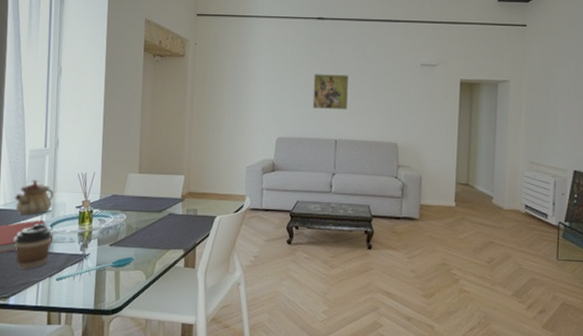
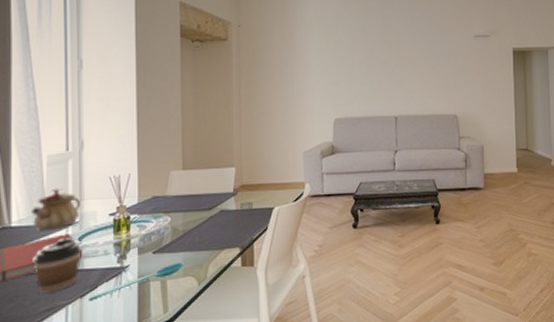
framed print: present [312,74,349,110] -> none [369,50,406,87]

